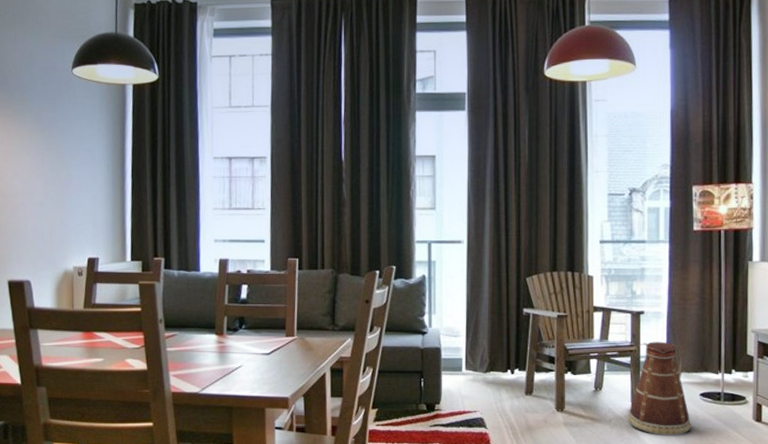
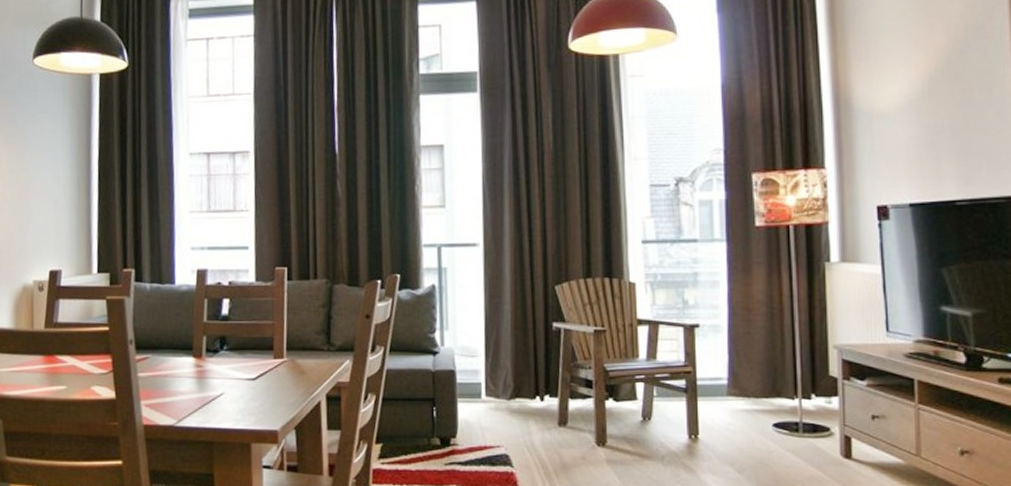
basket: present [628,341,691,435] -> none [684,360,764,475]

